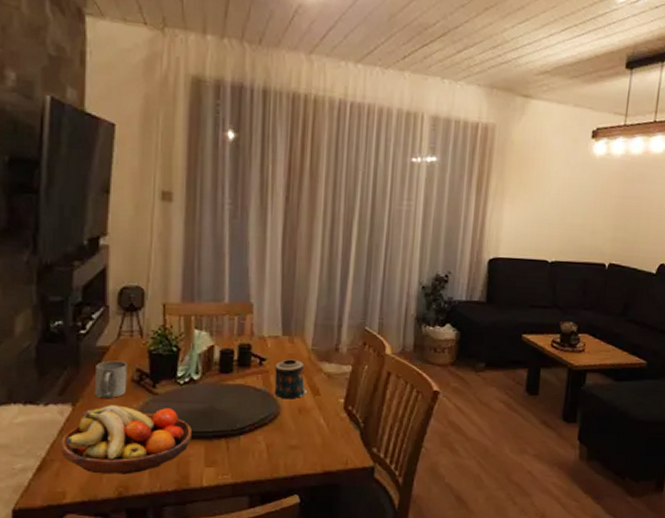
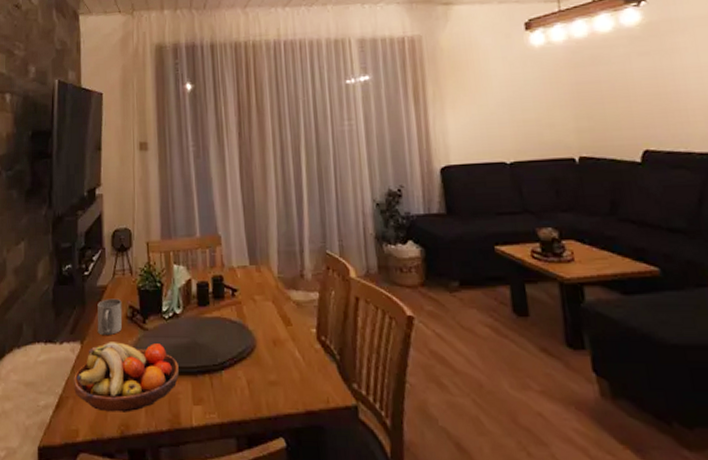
candle: present [274,359,308,399] -> none [246,288,280,331]

